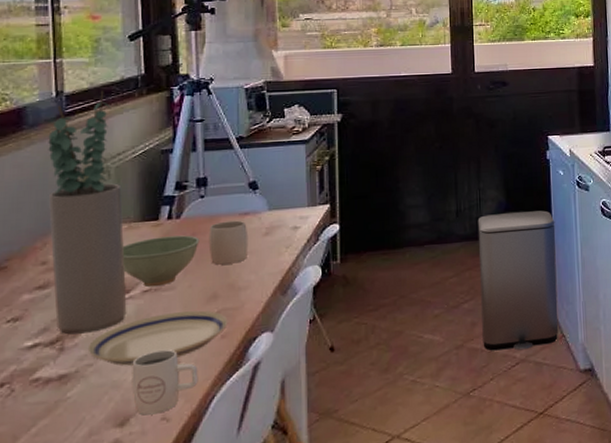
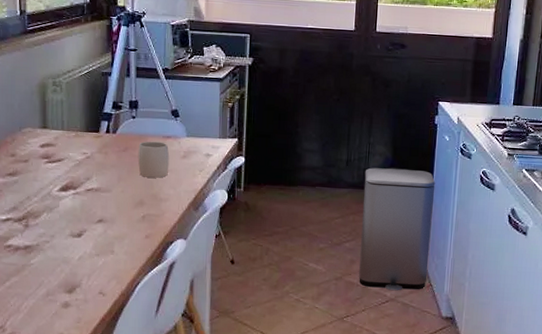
vase: present [48,90,127,335] -> none [15,13,75,216]
plate: present [87,310,228,366] -> none [45,210,151,247]
bowl: present [122,235,200,287] -> none [71,147,131,188]
mug: present [132,349,198,416] -> none [77,239,127,288]

